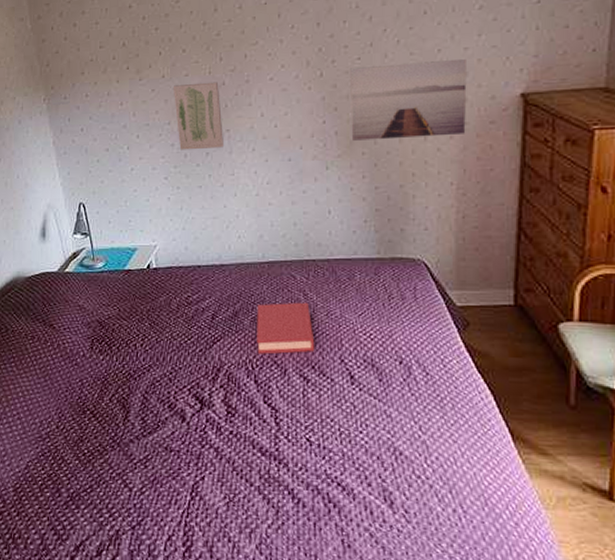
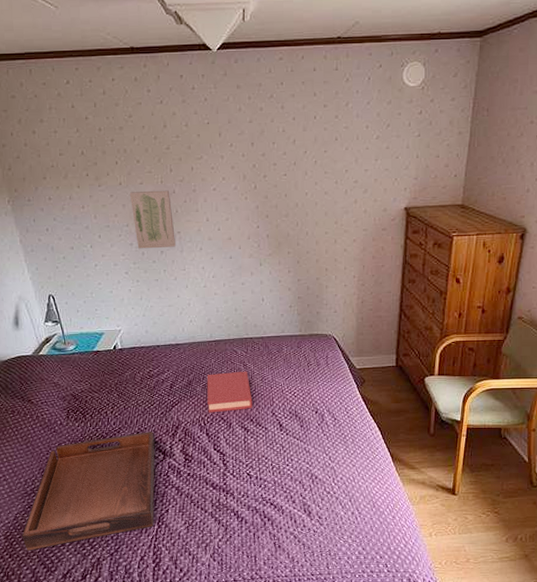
serving tray: none [32,372,191,510] -> present [22,432,155,551]
wall art: present [350,59,467,141] -> none [278,179,366,242]

